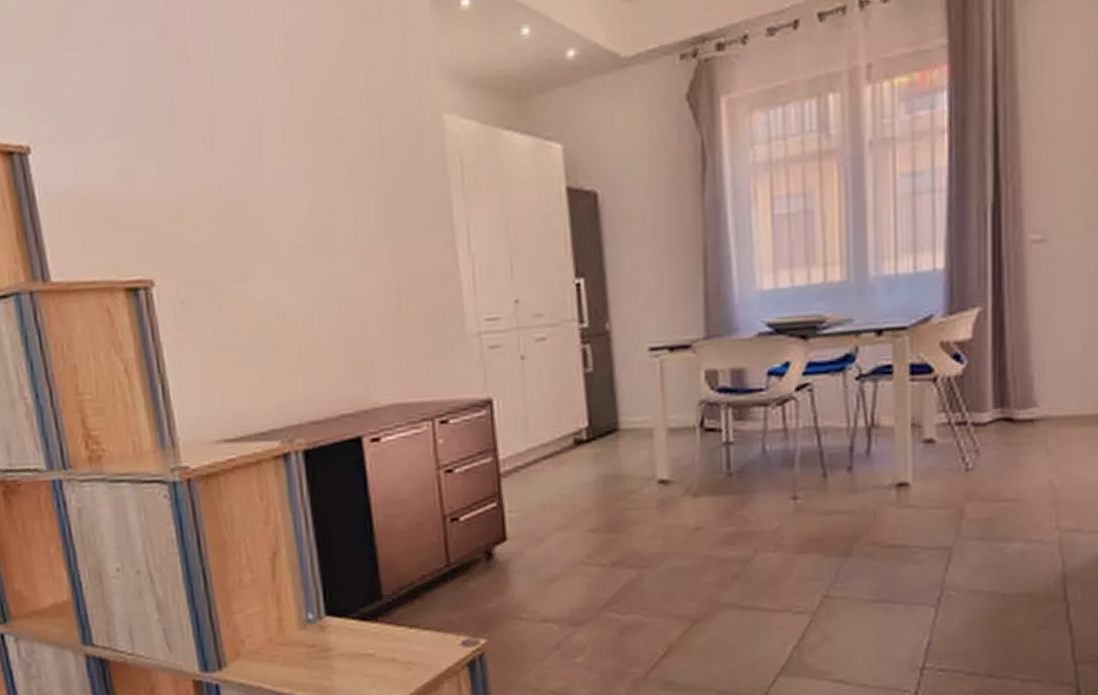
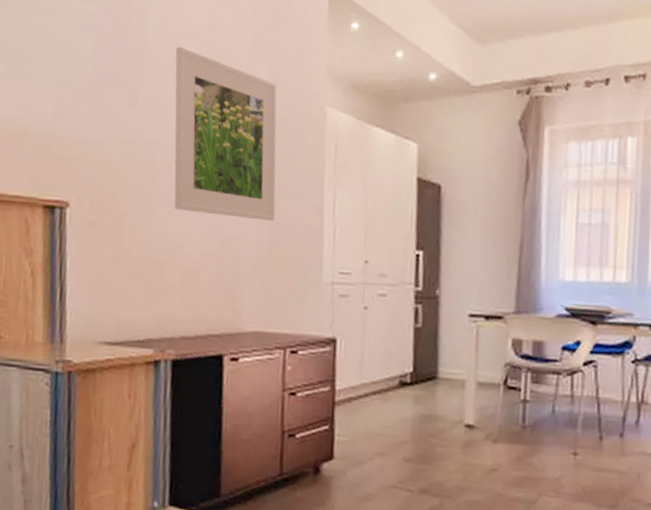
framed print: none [248,65,400,271] -> present [174,46,277,221]

